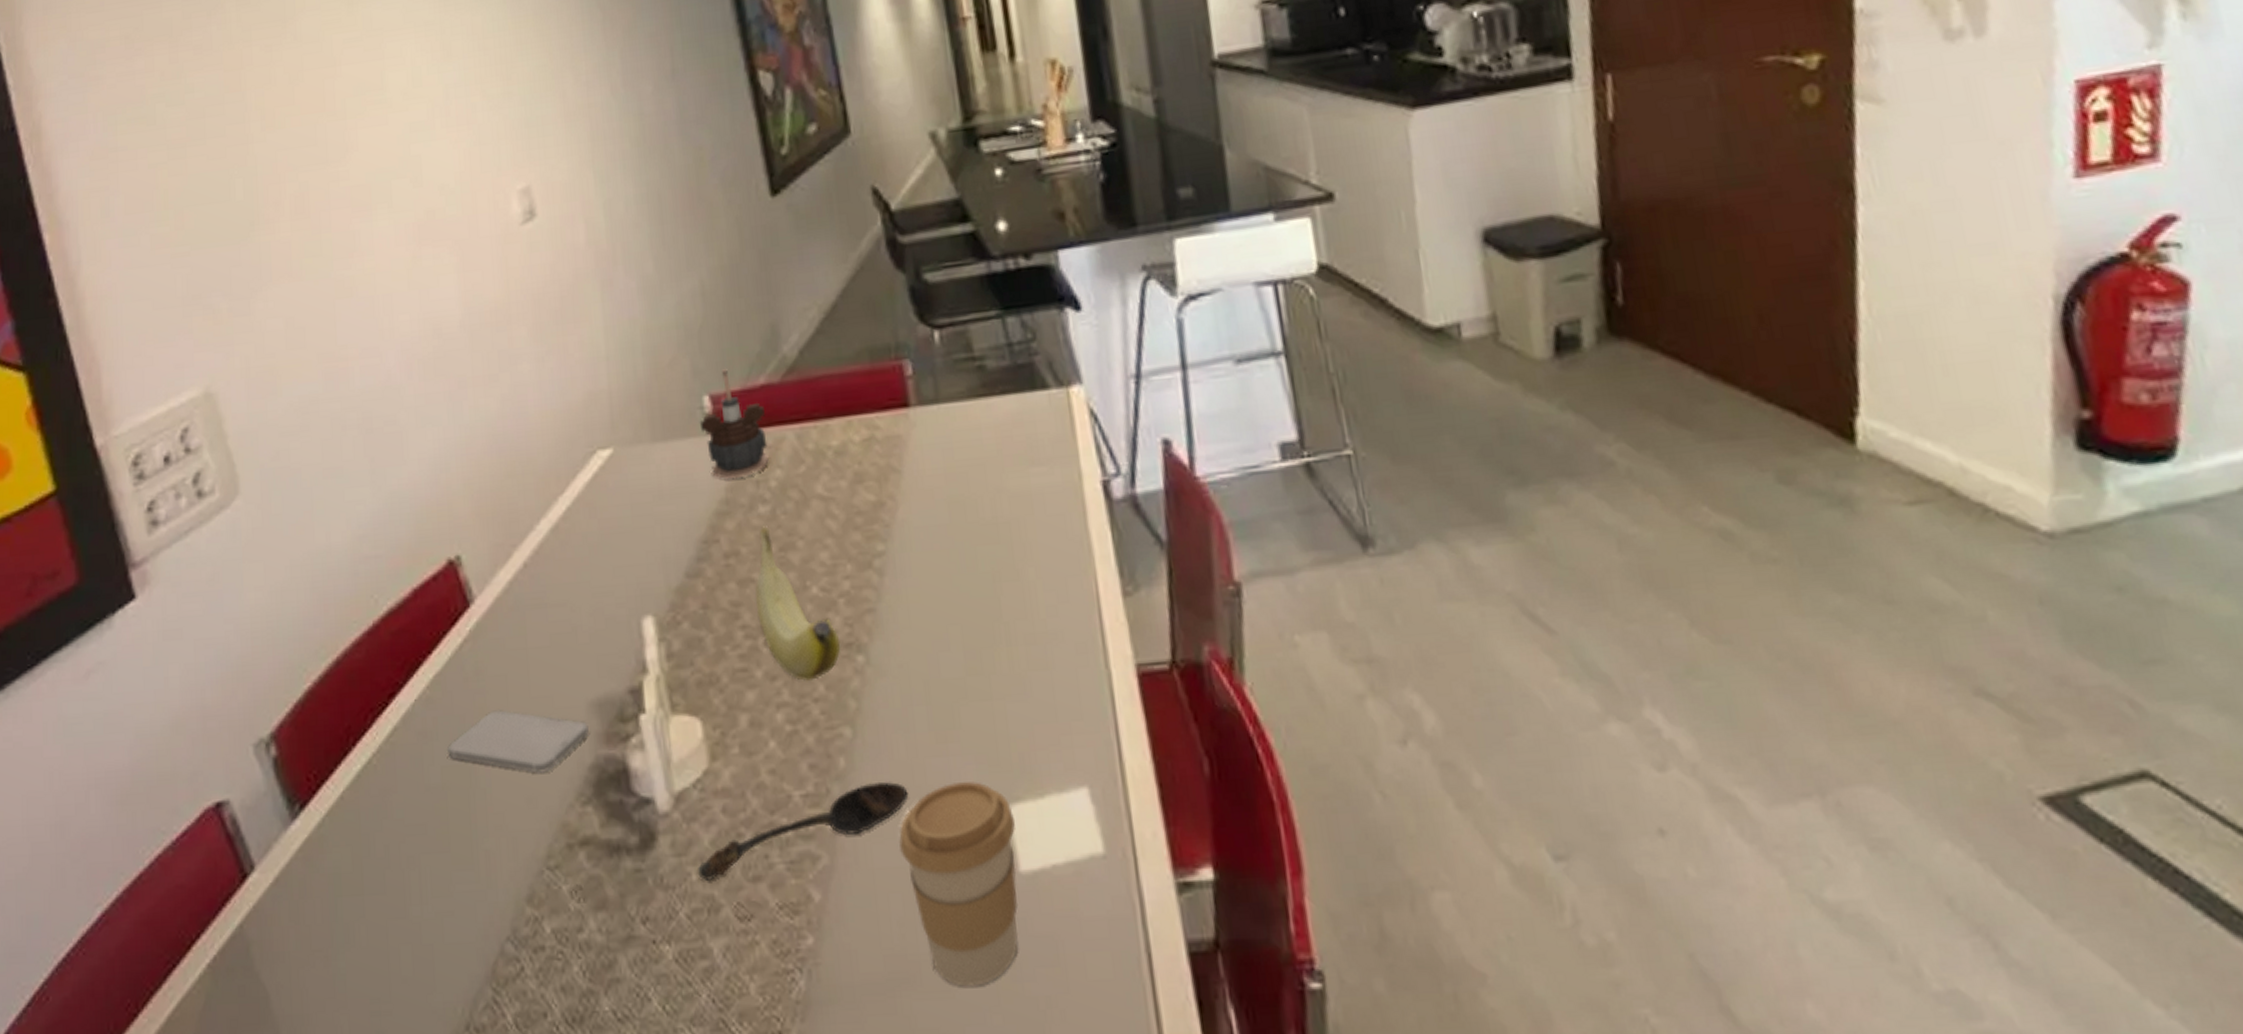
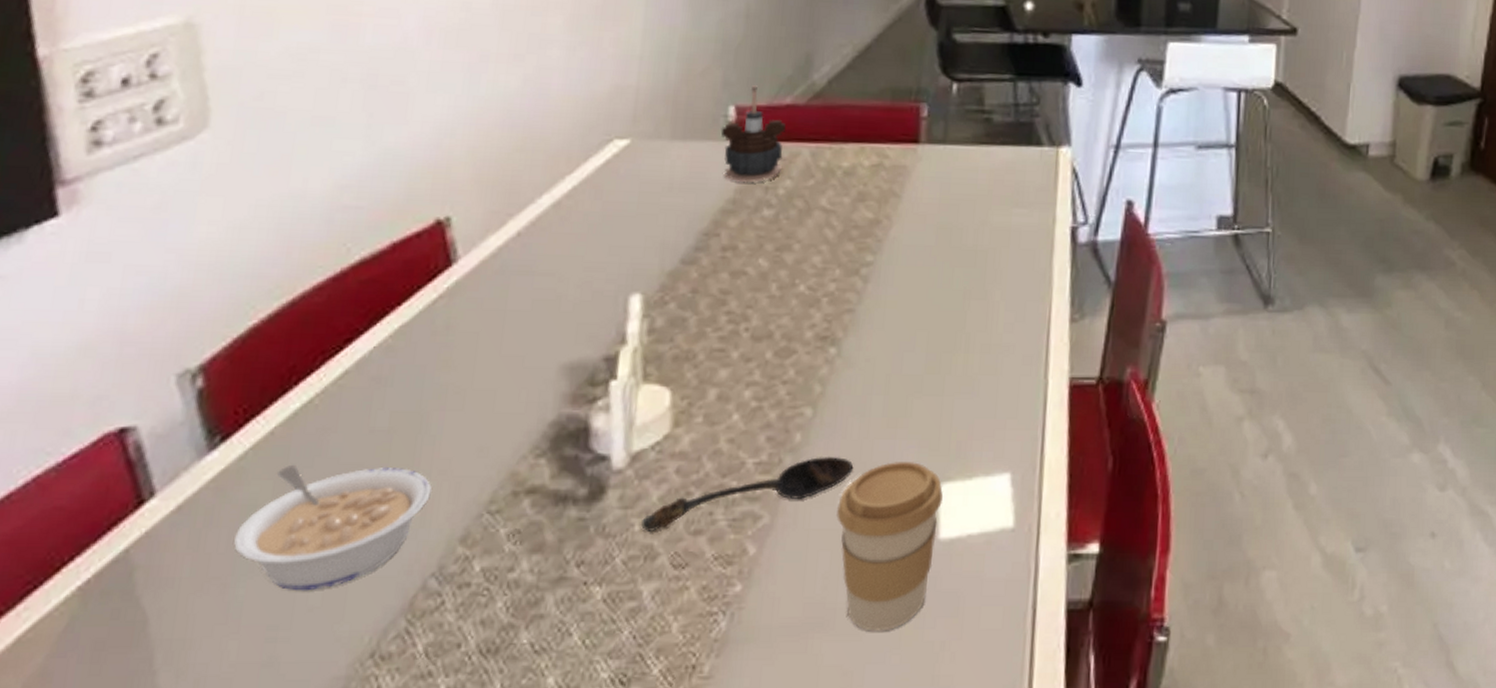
legume: none [327,825,493,962] -> present [233,464,433,591]
smartphone: present [446,709,589,773] -> none [399,363,556,425]
banana: present [754,526,841,681] -> none [742,227,817,365]

